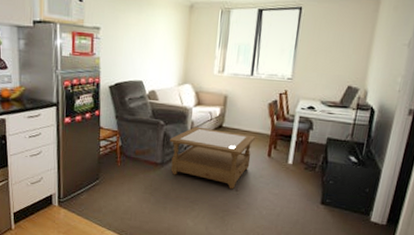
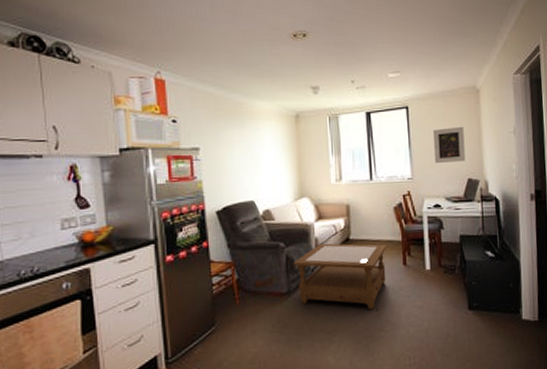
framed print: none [317,33,356,69] -> present [432,126,466,164]

